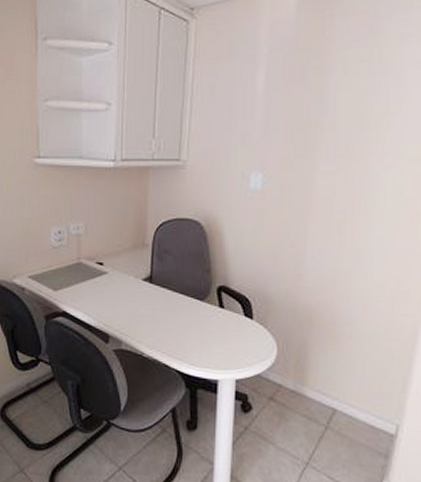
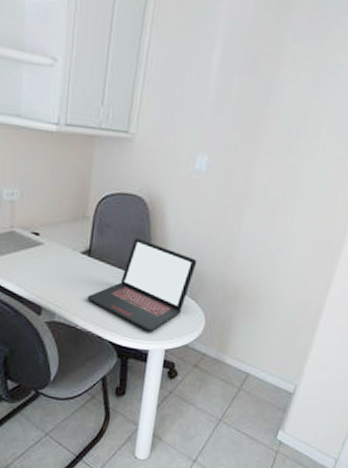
laptop: none [151,262,262,361] -> present [87,237,197,332]

